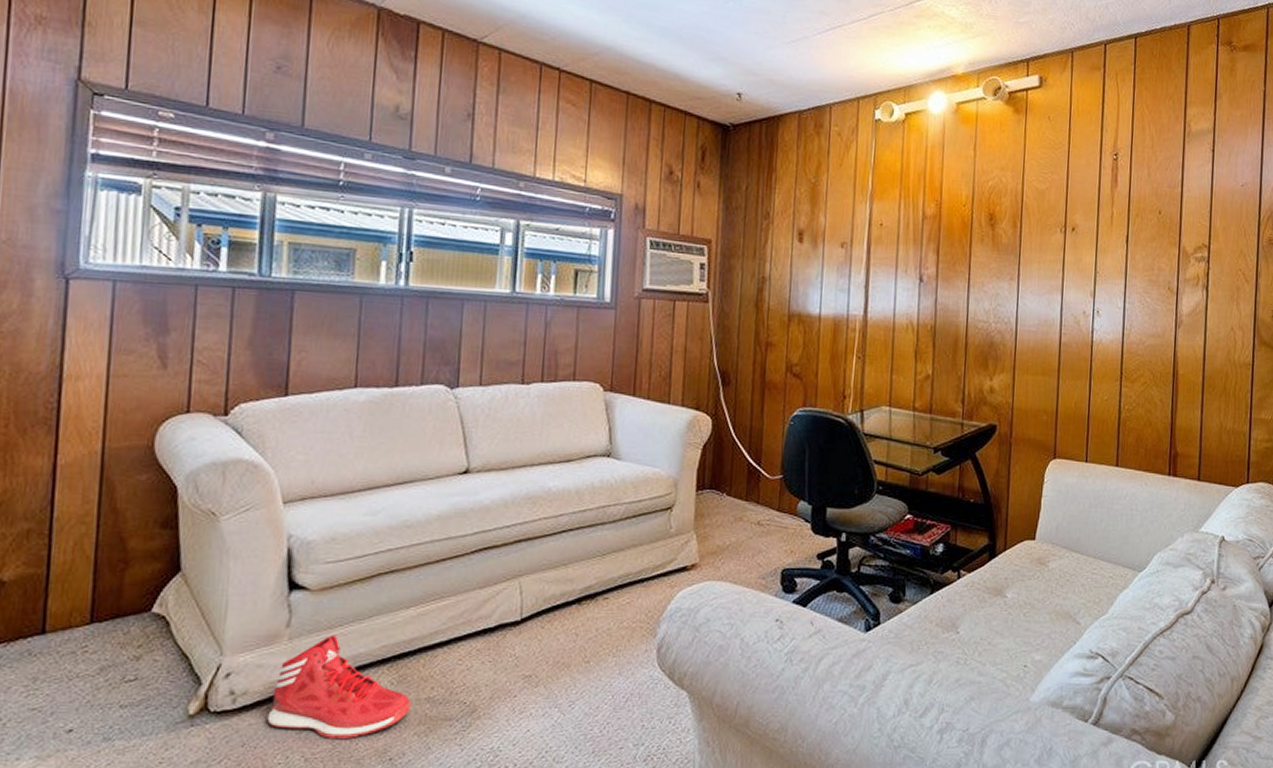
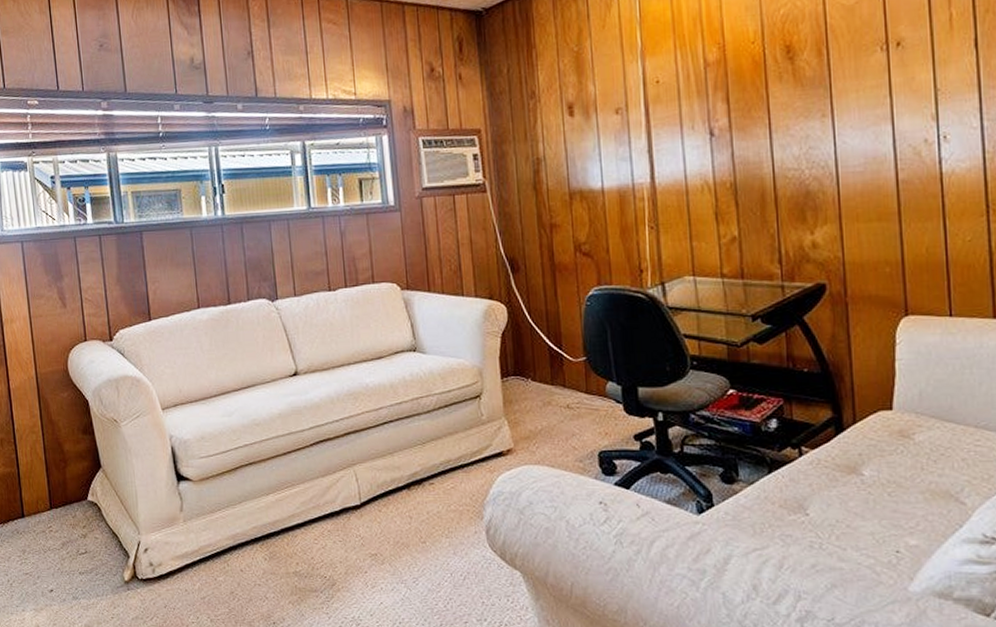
sneaker: present [267,634,411,738] -> none [178,517,283,604]

